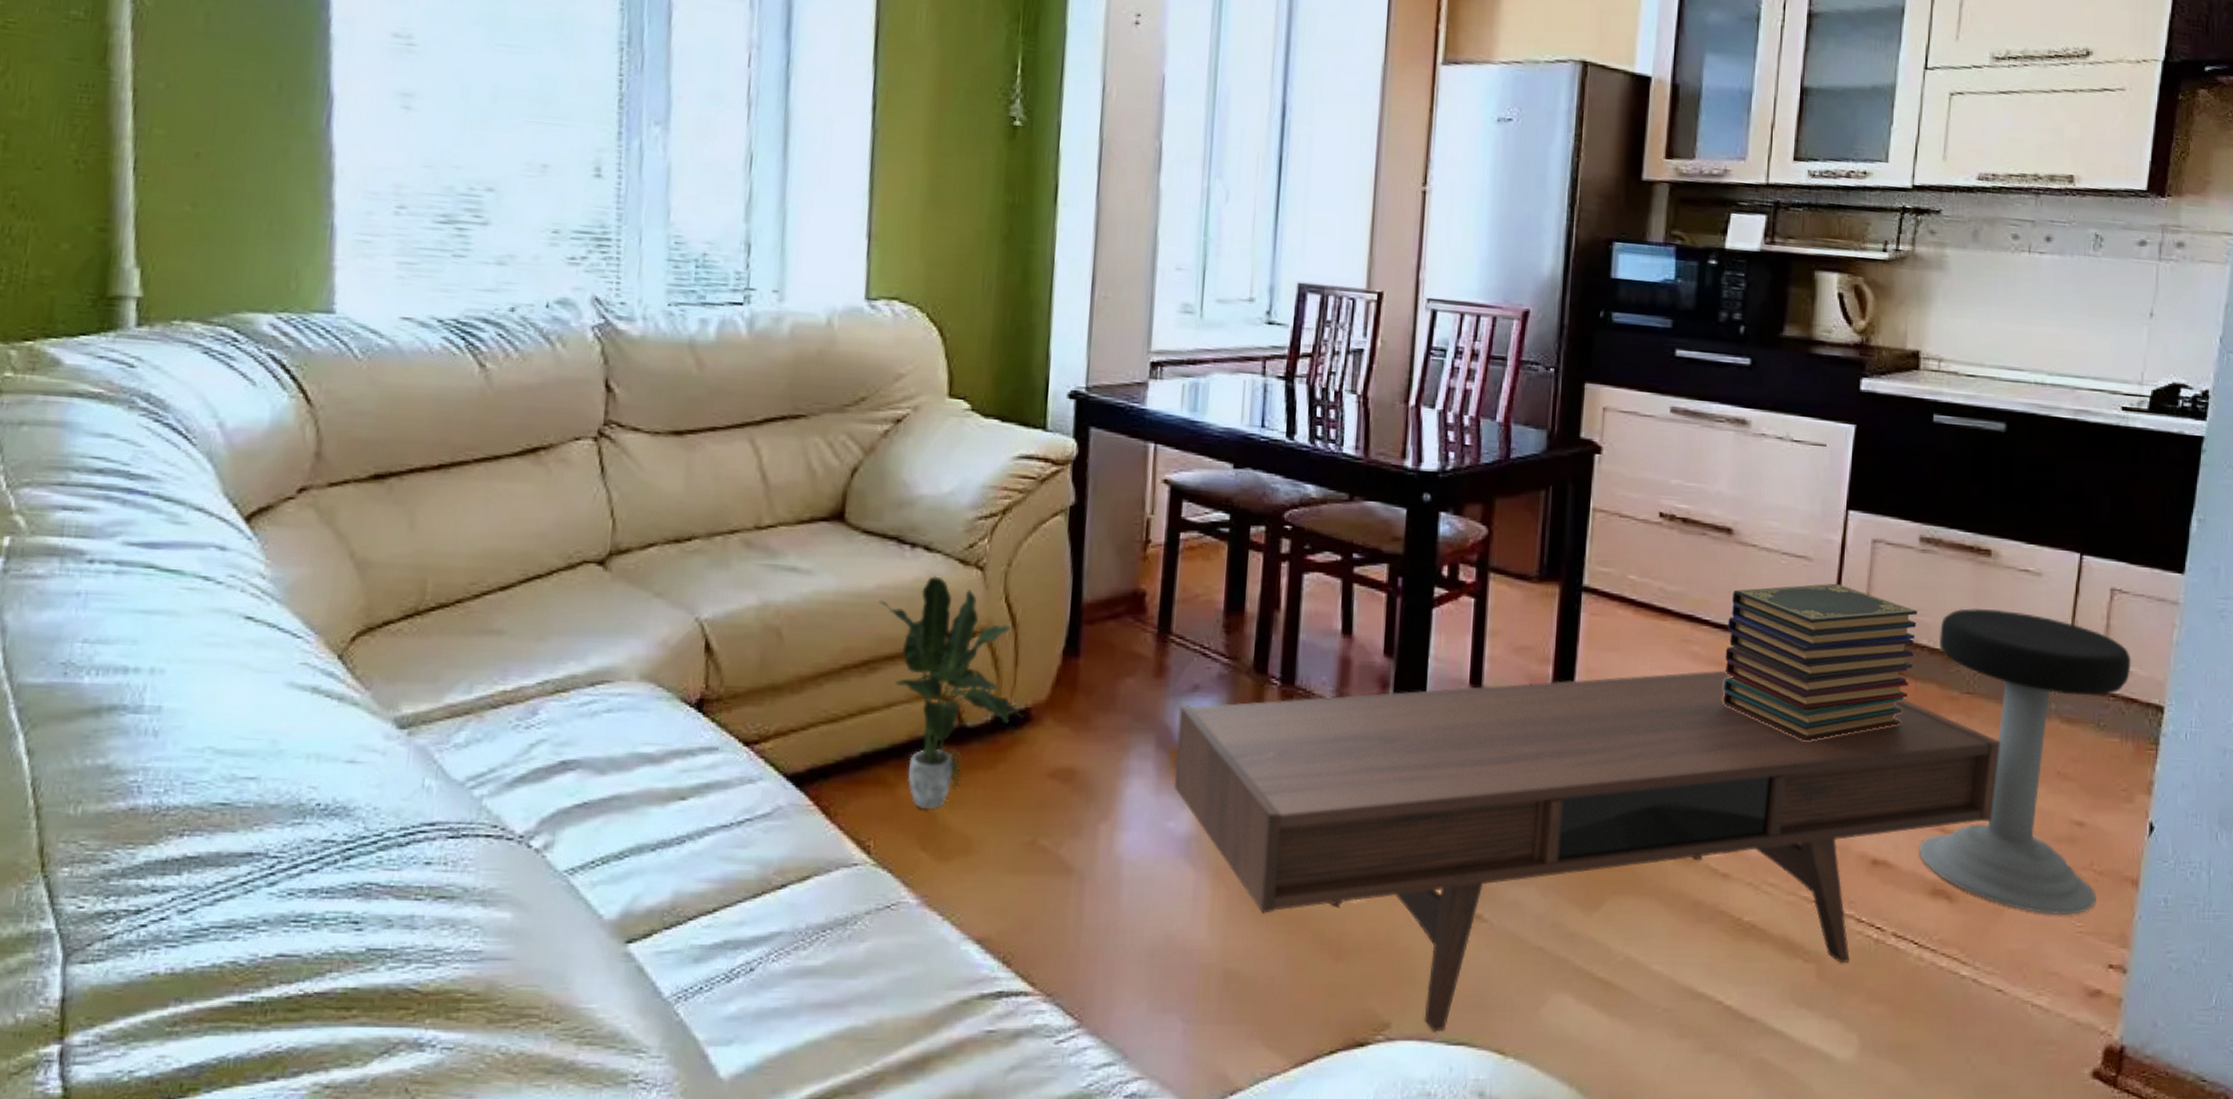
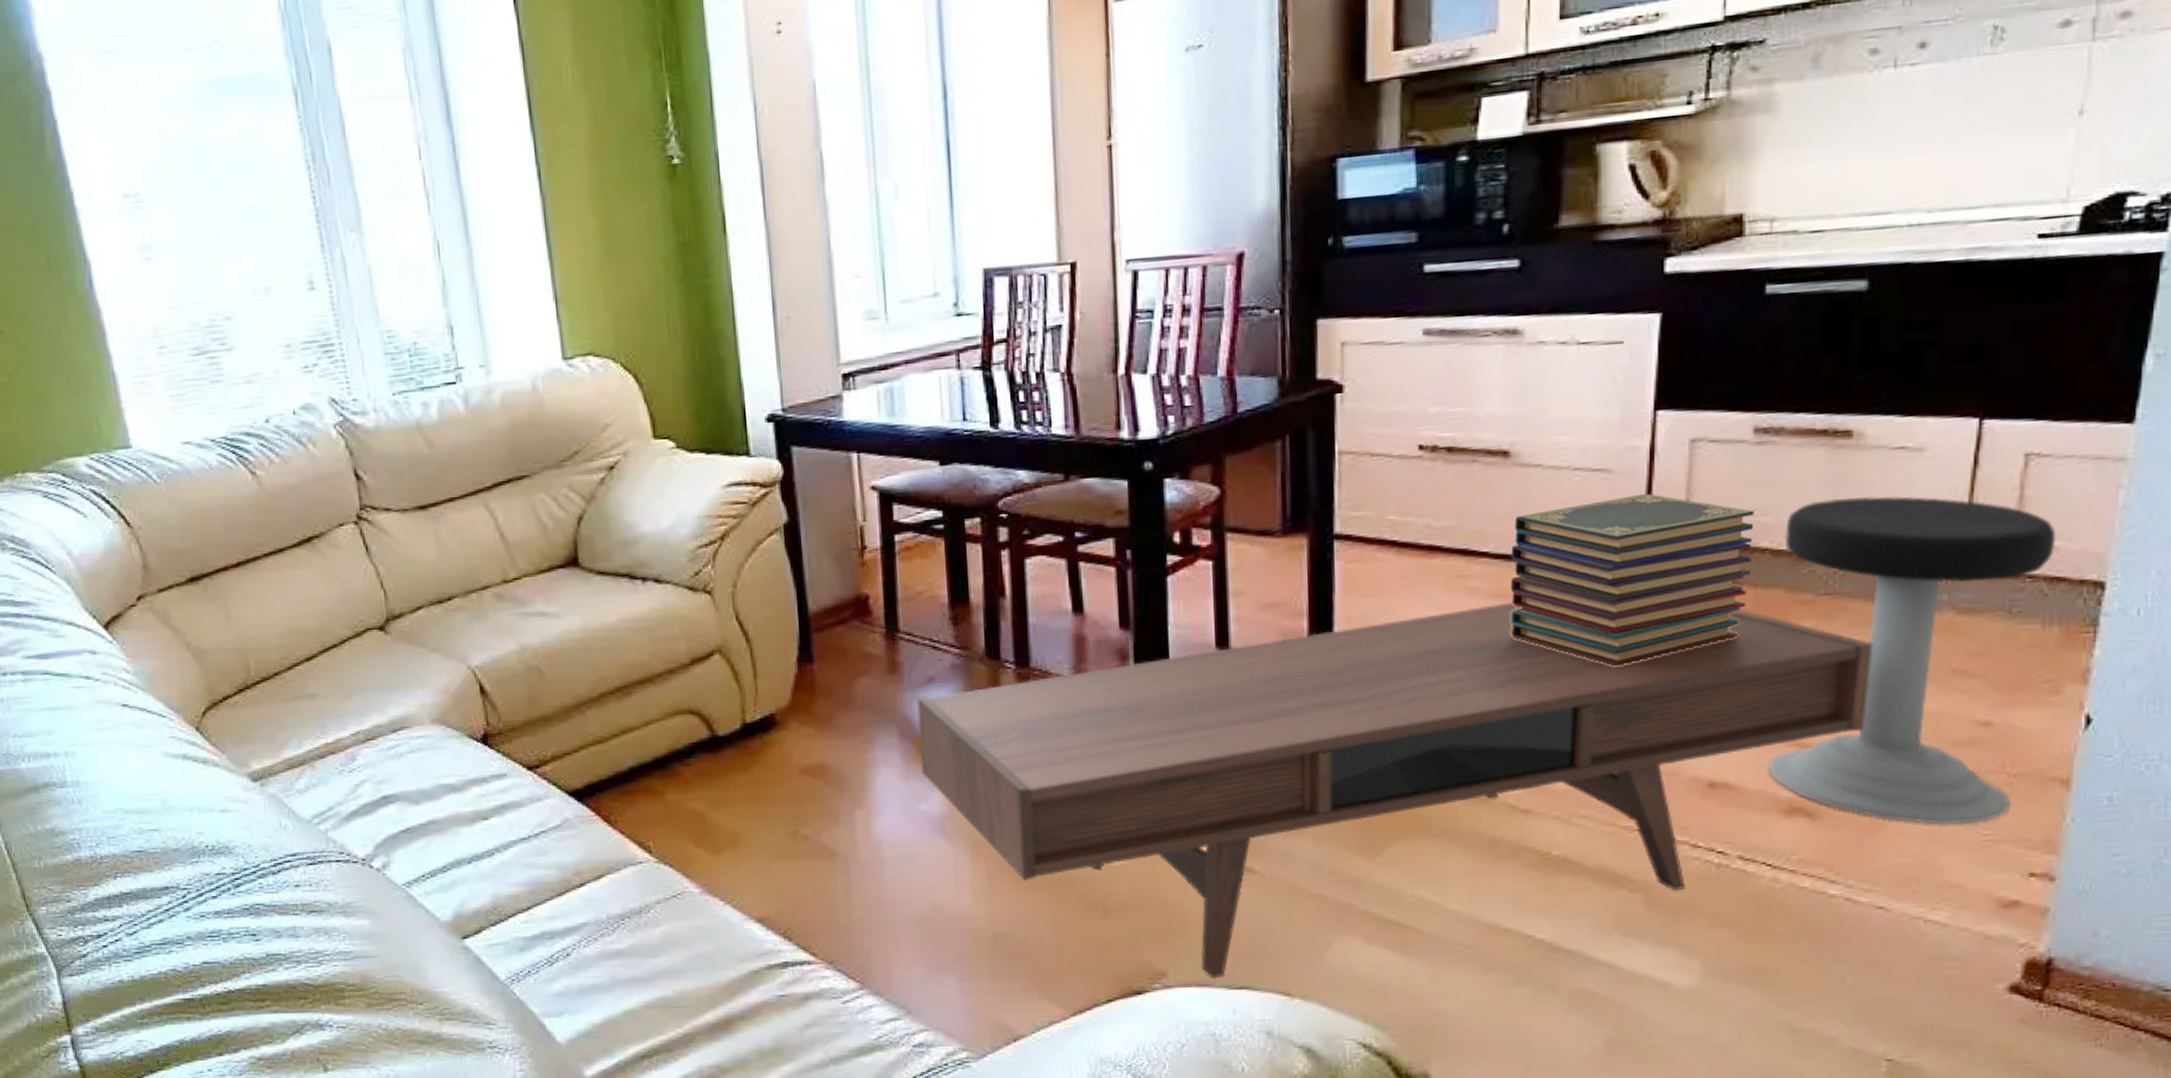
potted plant: present [878,576,1024,809] -> none [621,605,769,811]

